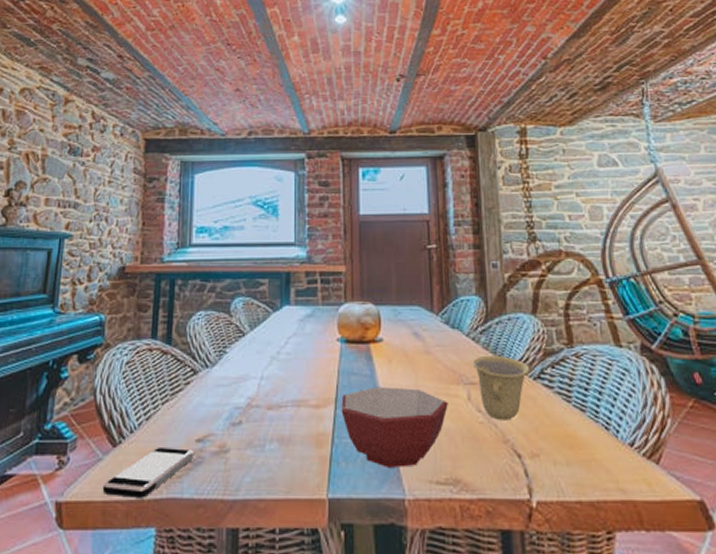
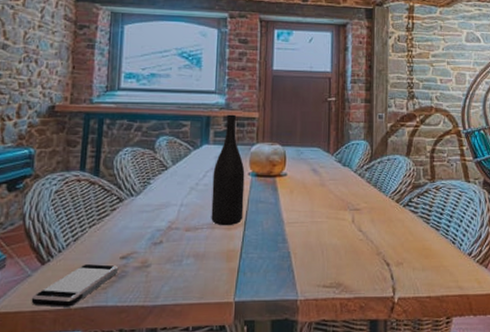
wine bottle: none [296,269,333,404] -> present [211,114,245,226]
bowl: present [341,387,448,468] -> none [249,212,336,276]
cup: present [472,355,530,421] -> none [358,187,401,238]

